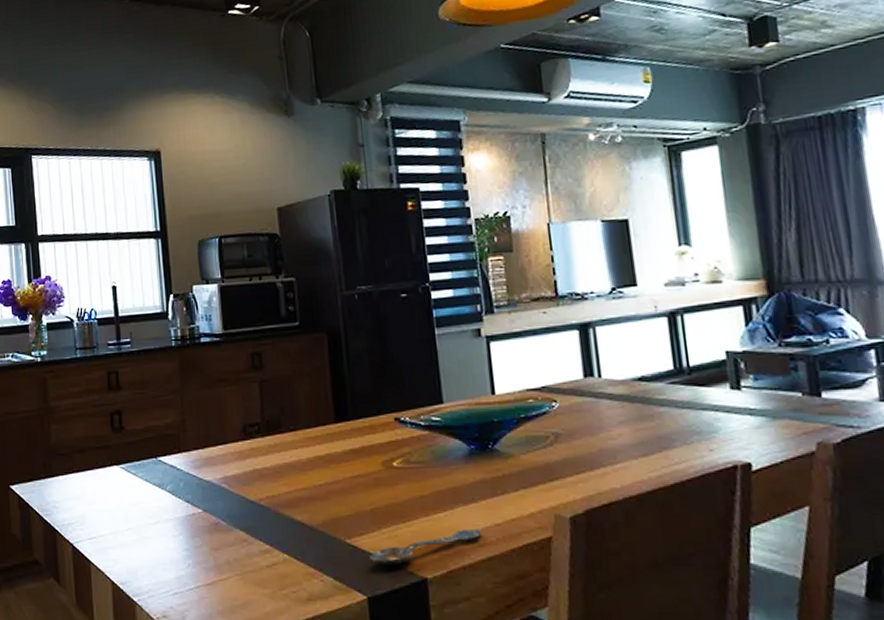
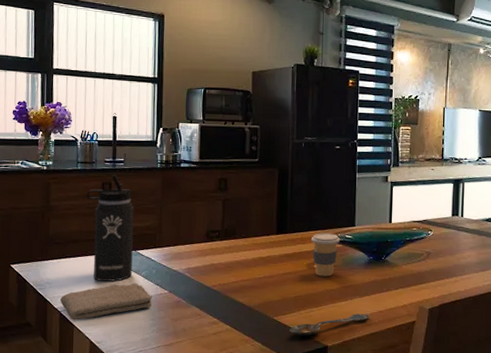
washcloth: none [71,502,184,555] -> present [60,283,153,321]
thermos bottle: none [90,360,155,501] -> present [87,174,134,282]
coffee cup: none [383,416,424,478] -> present [311,233,340,277]

